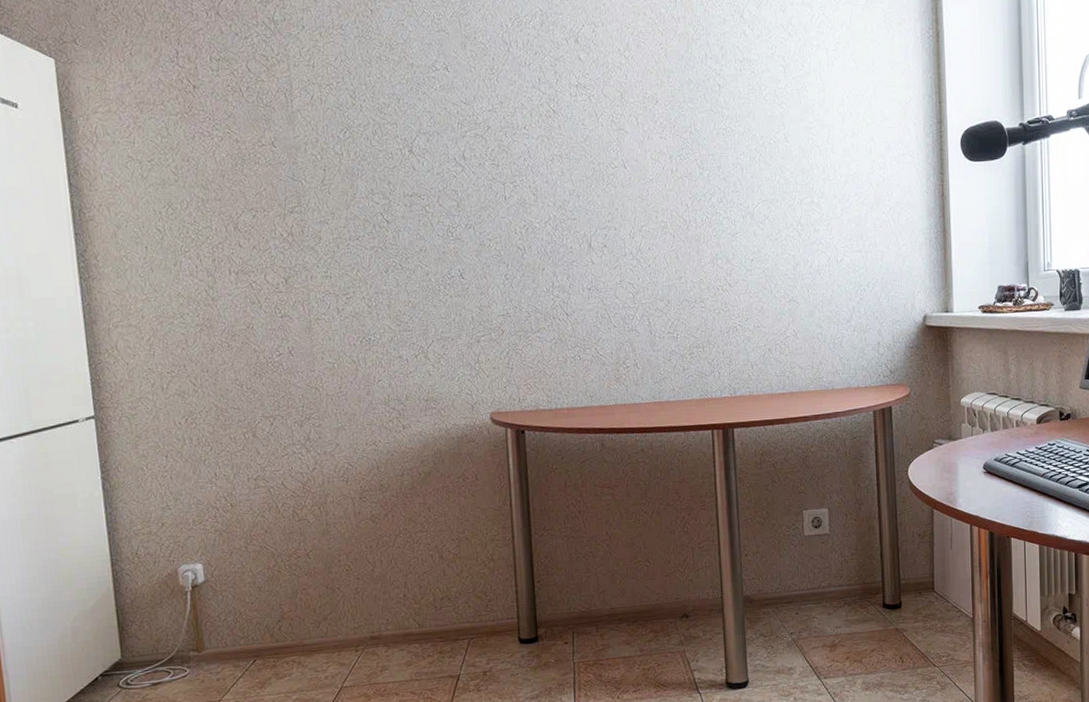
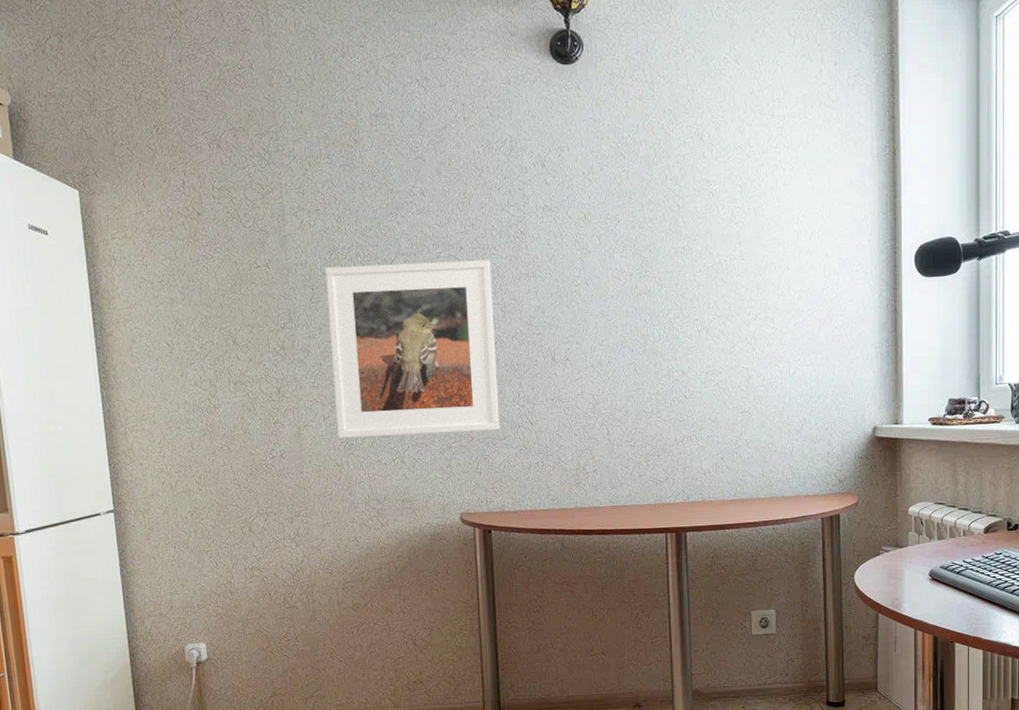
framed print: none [338,140,533,333] -> present [325,260,500,438]

